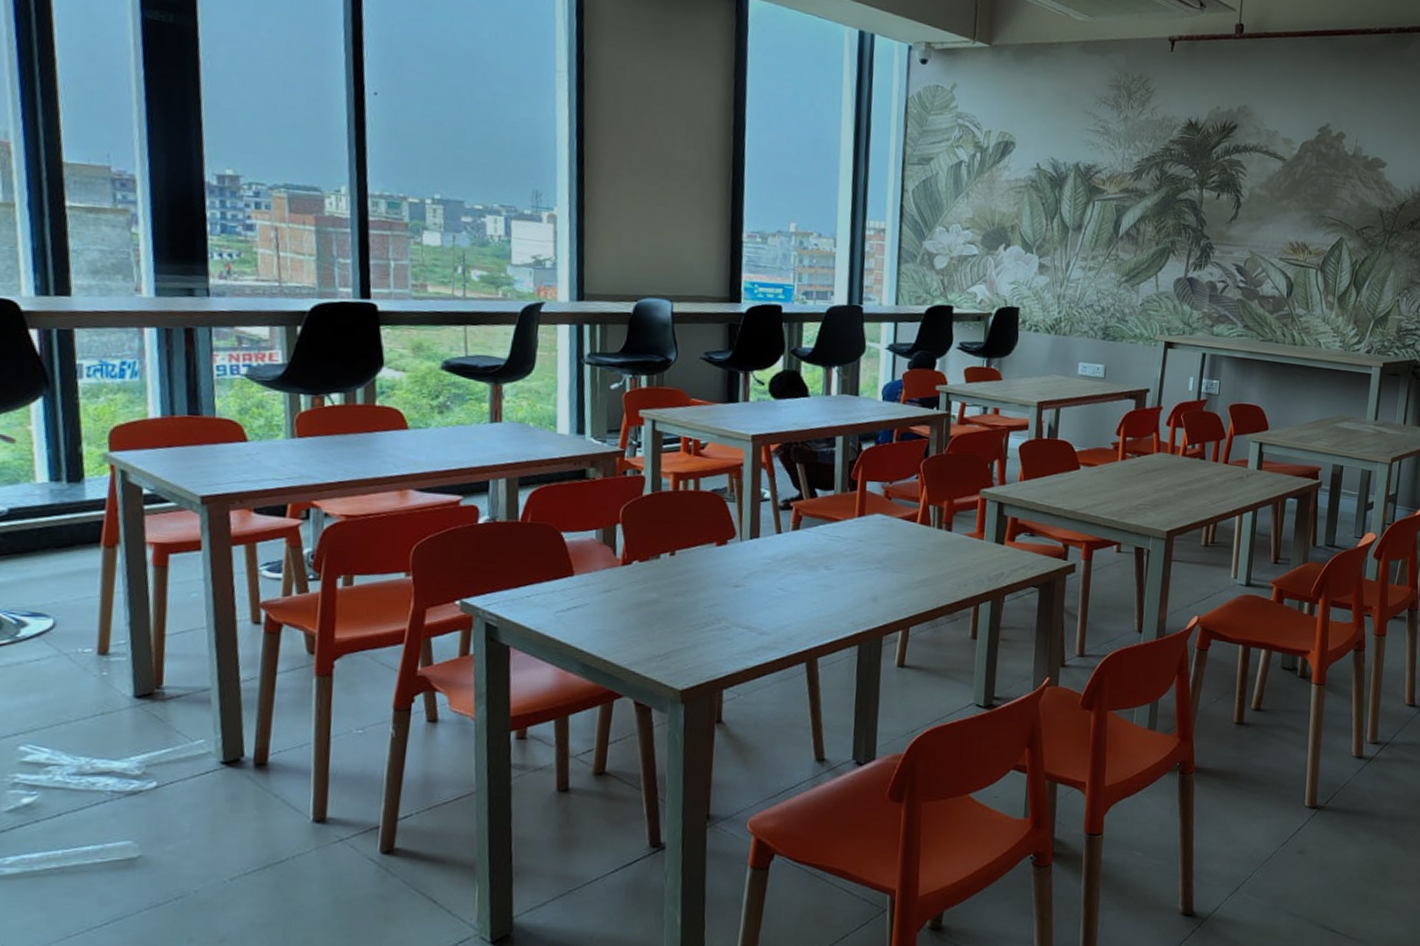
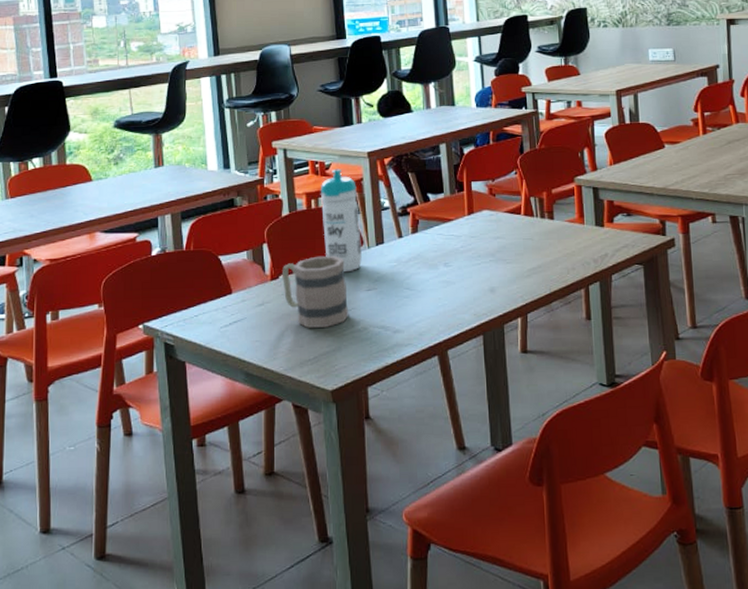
mug: none [635,543,712,622] -> present [281,255,349,328]
water bottle: none [689,449,735,565] -> present [320,168,362,273]

